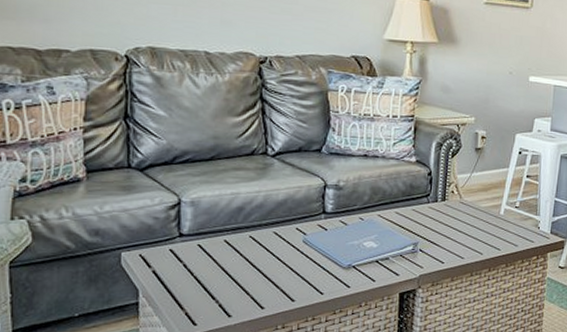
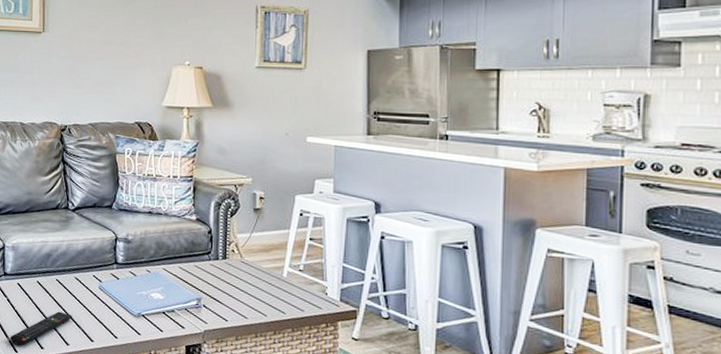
remote control: none [187,272,269,318] -> present [10,311,72,347]

